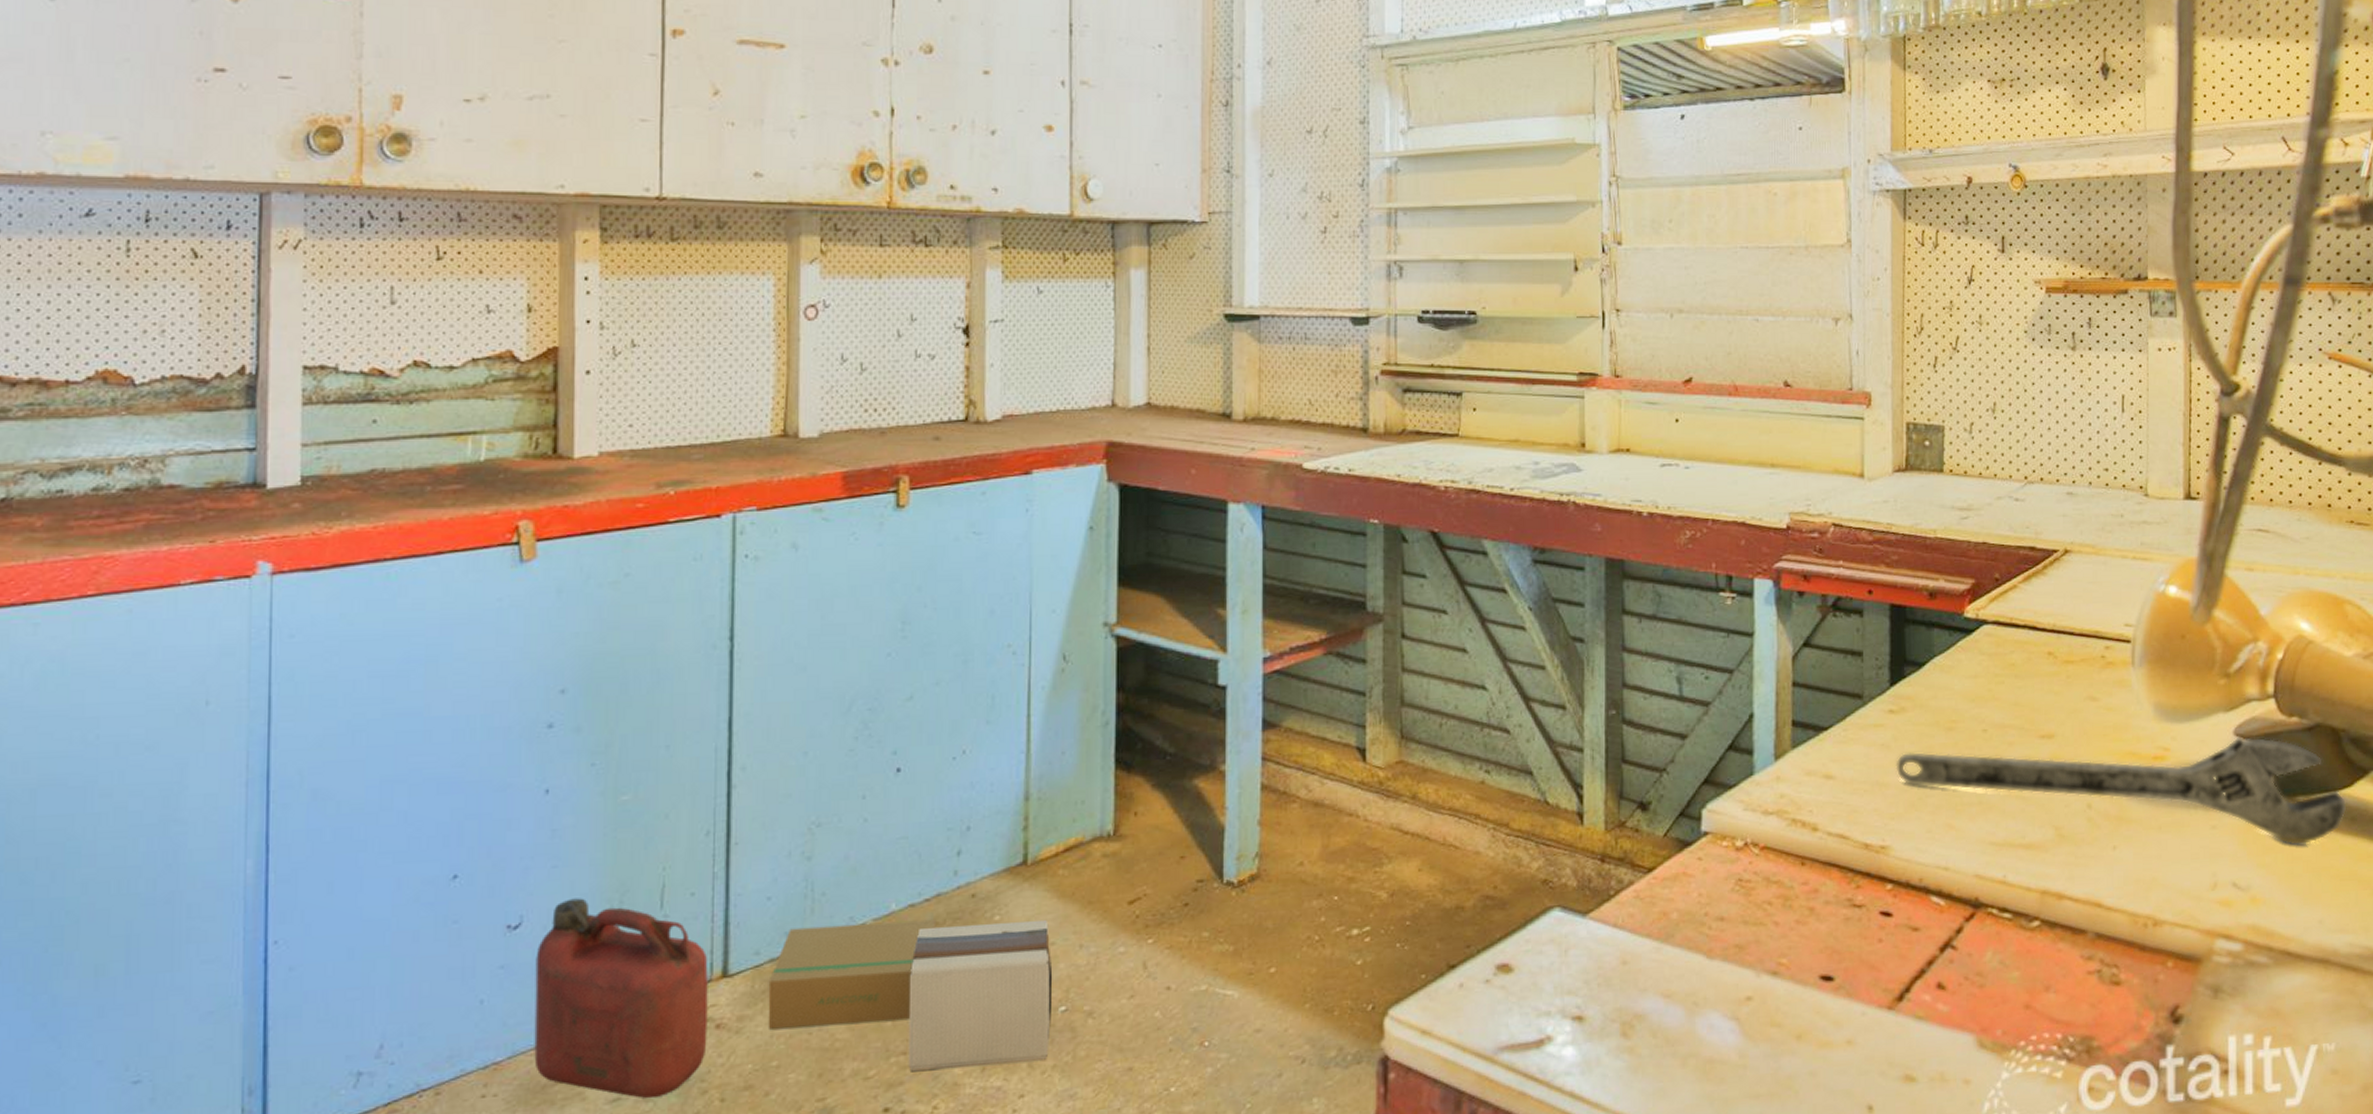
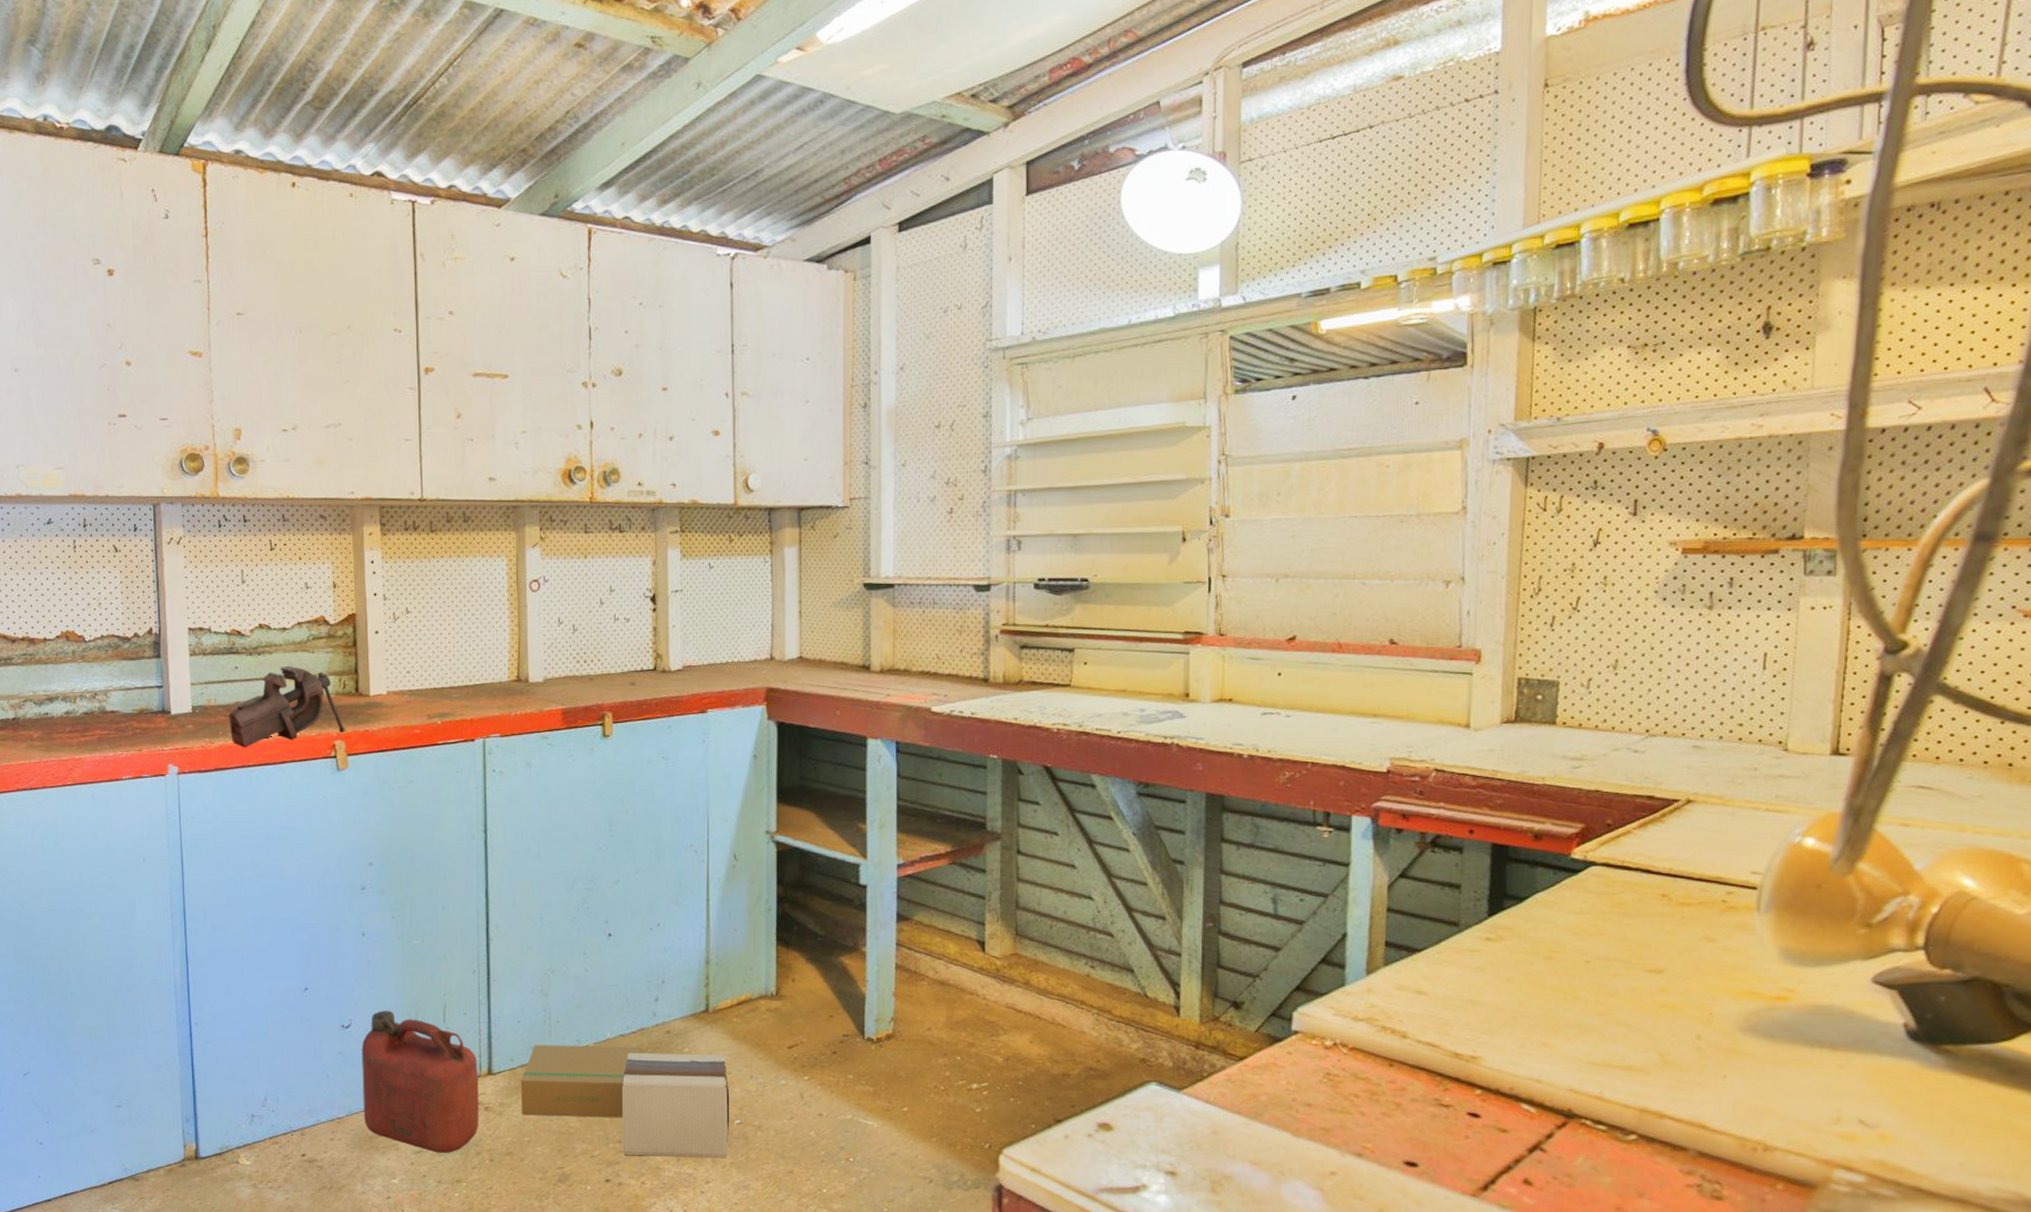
bench vise: none [358,417,536,534] -> present [229,665,346,748]
wrench: present [1896,736,2347,845] -> none [1490,976,2005,1090]

